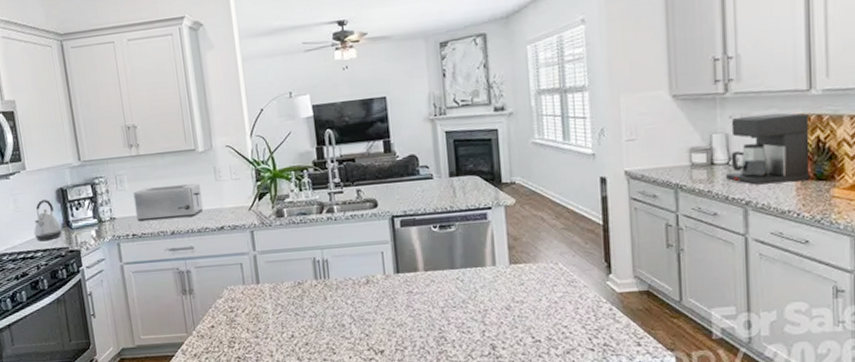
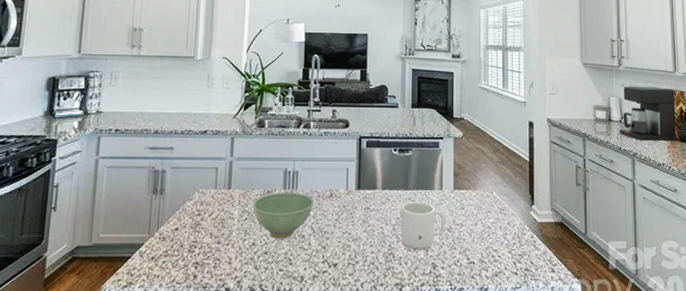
kettle: present [34,200,63,242] -> none [12,86,45,127]
toaster: present [133,183,204,222] -> none [123,86,192,119]
bowl: none [285,282,351,330] -> present [252,193,315,239]
mug: none [448,280,504,332] -> present [400,202,446,250]

